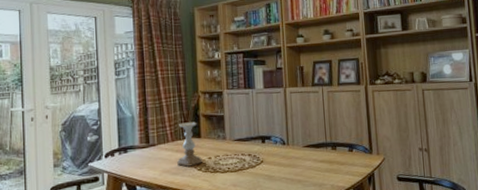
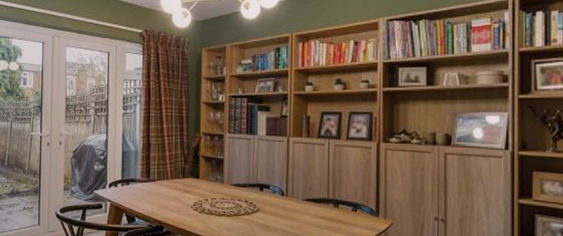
candle holder: present [177,122,203,167] -> none [175,162,199,206]

